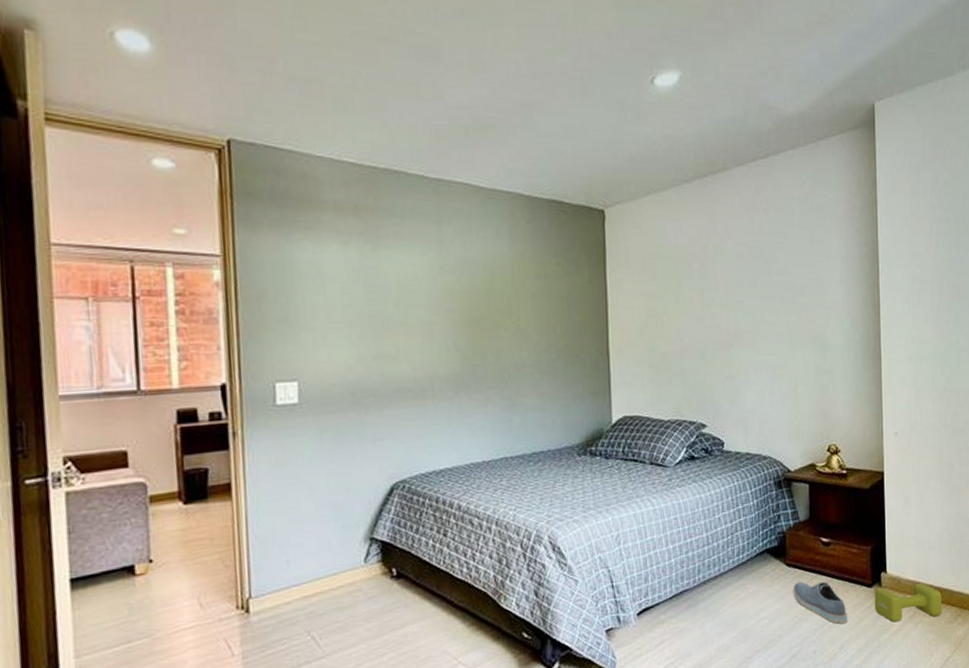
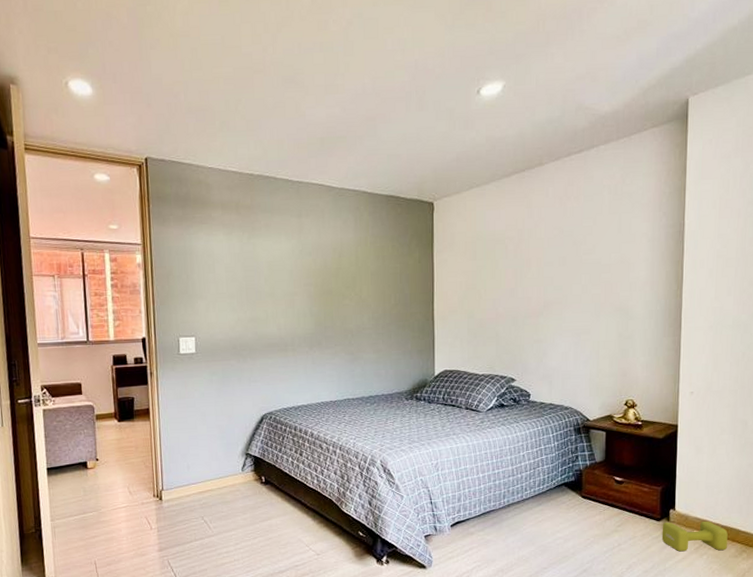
shoe: present [793,581,847,624] -> none [587,511,636,549]

